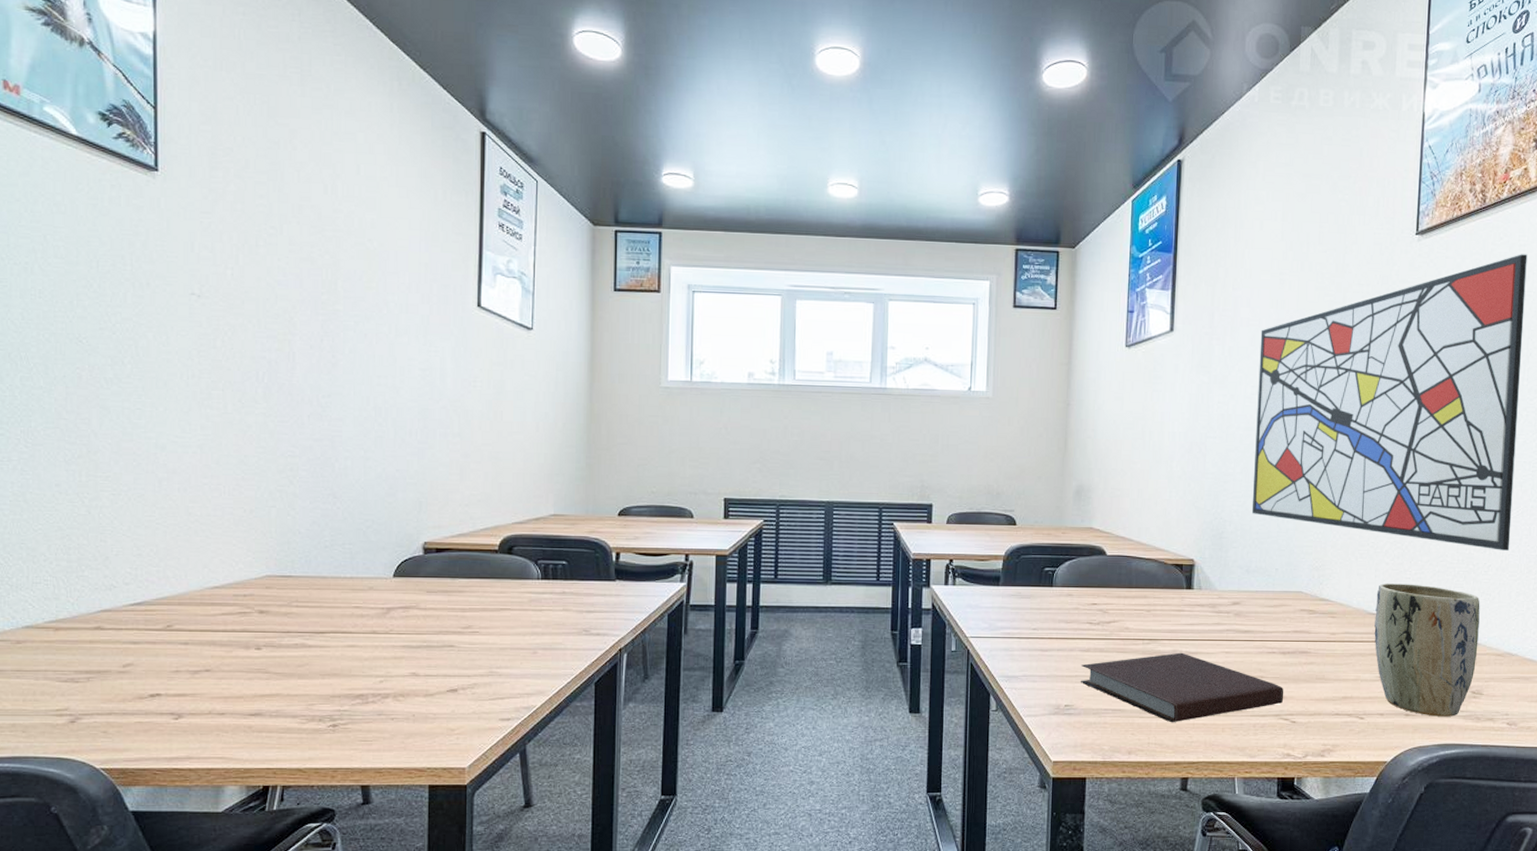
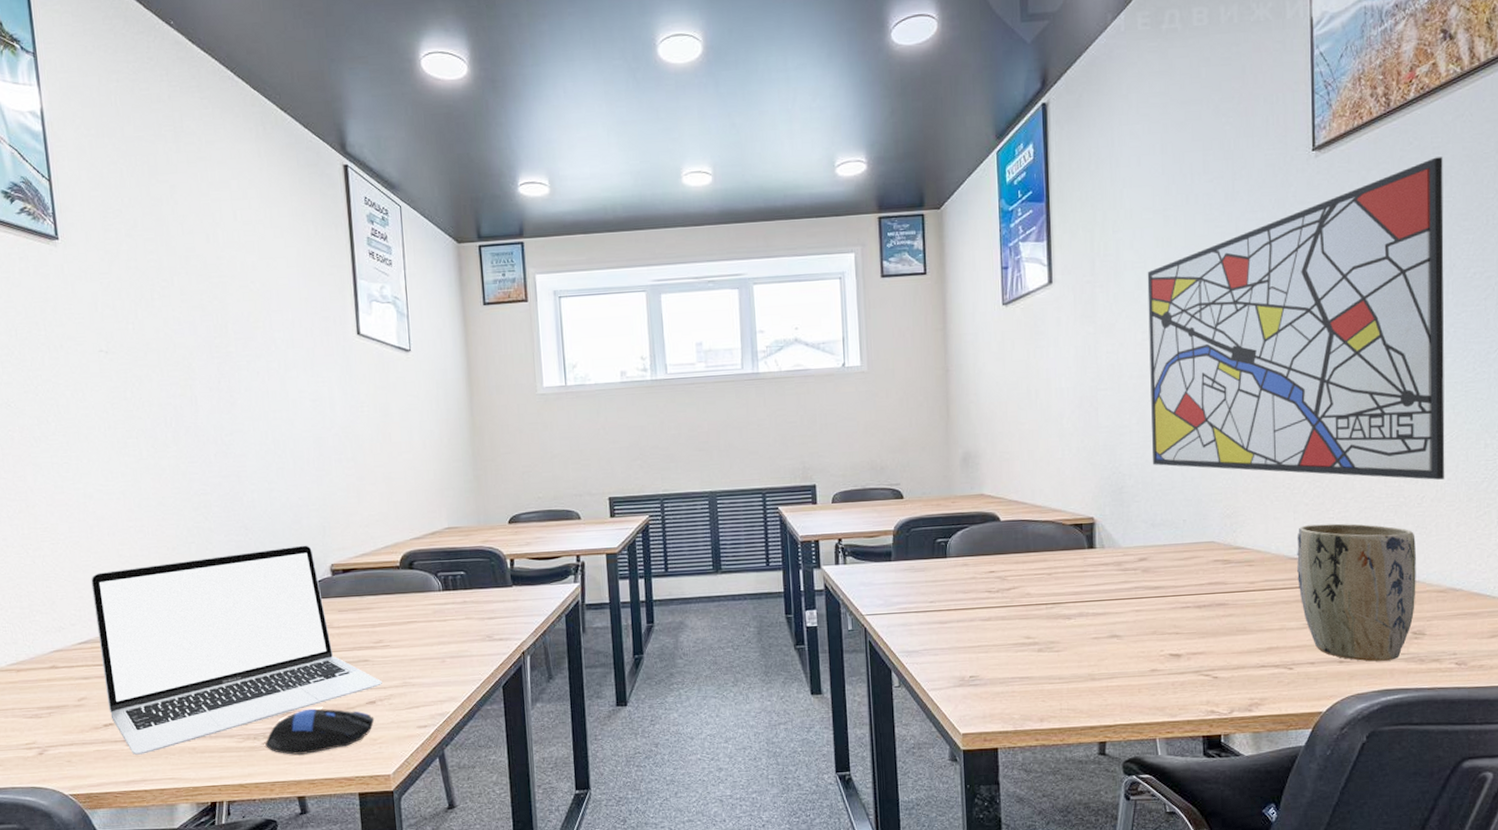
laptop: none [153,519,467,730] -> present [91,545,382,755]
computer mouse: none [331,693,454,740] -> present [265,708,375,755]
notebook: present [1080,652,1284,722] -> none [983,614,1203,686]

